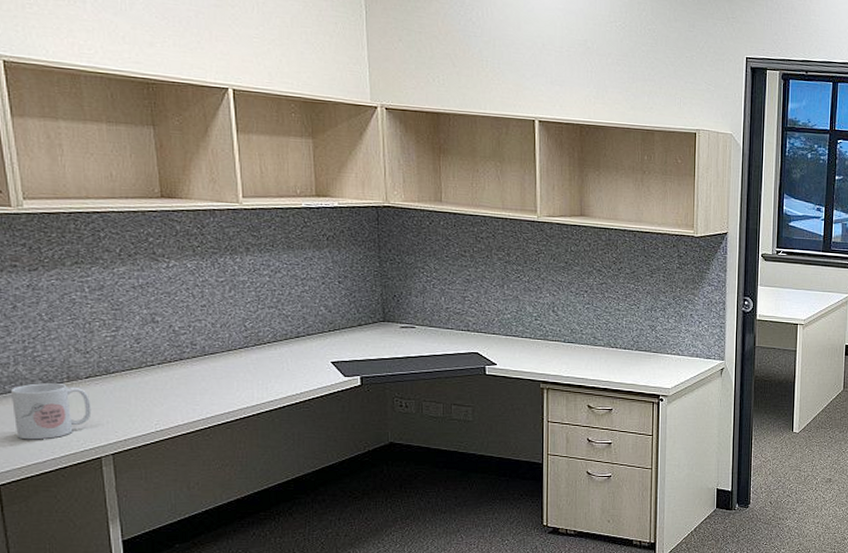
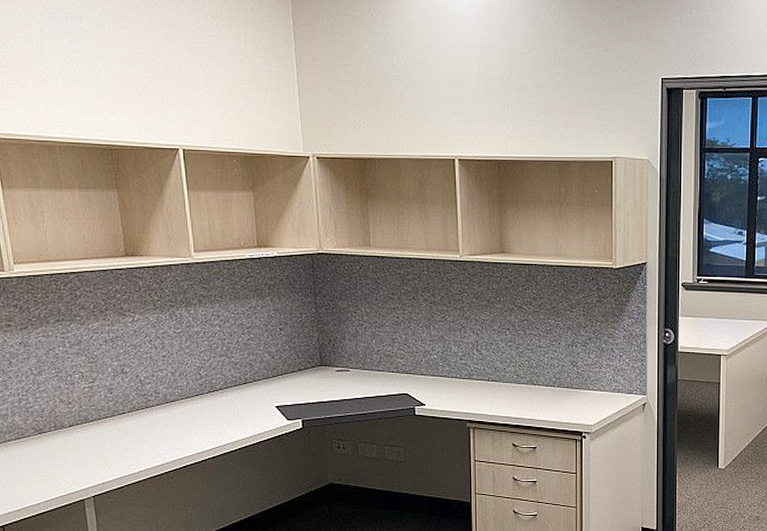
mug: present [10,383,92,440] -> none [9,432,75,484]

